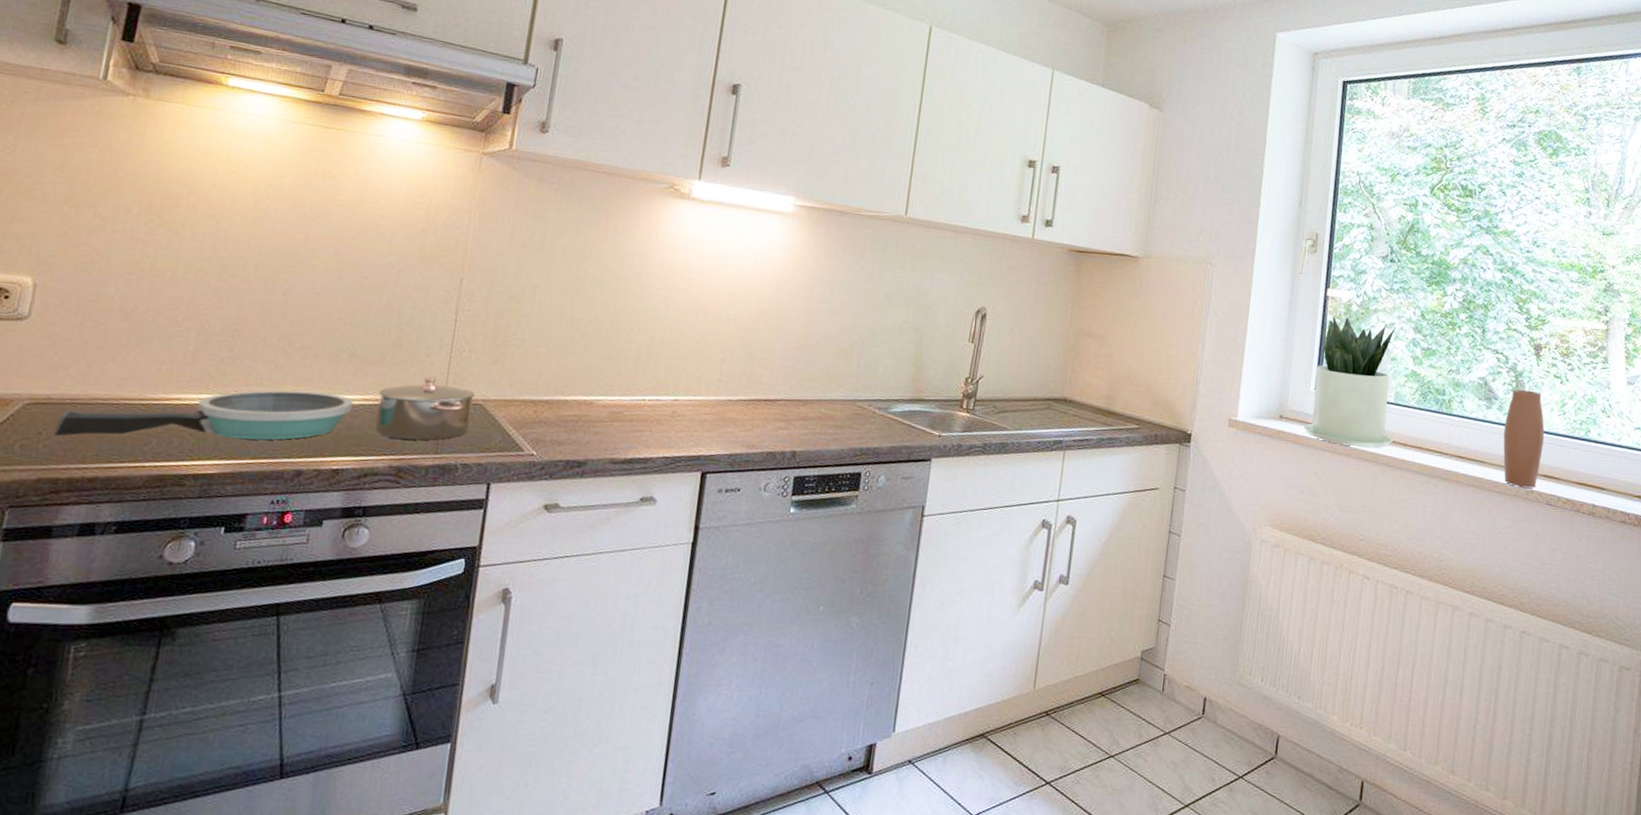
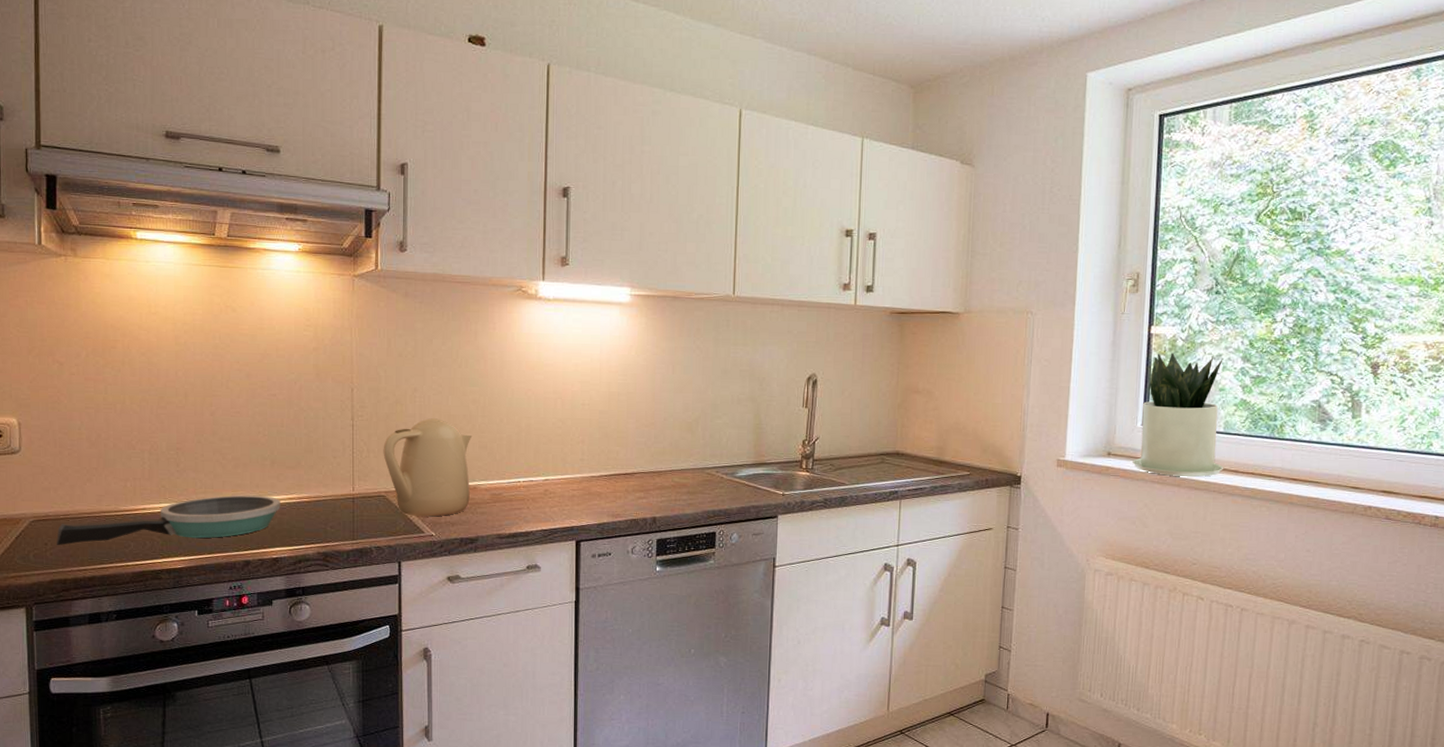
cooking pot: present [374,376,476,441] -> none [300,475,378,530]
kettle: none [487,319,596,434] -> present [383,418,473,517]
vase: present [1503,389,1545,489] -> none [1339,409,1383,505]

